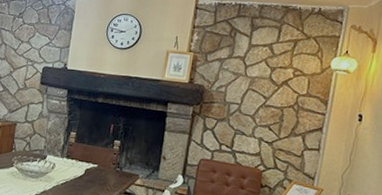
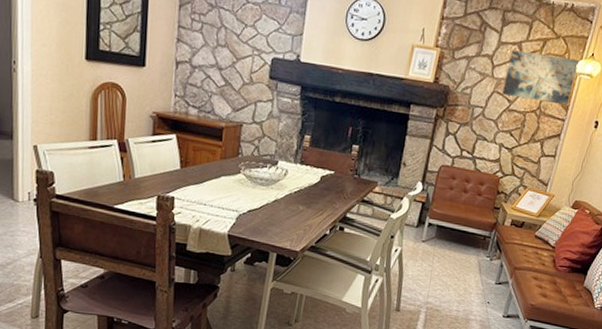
wall art: none [257,51,333,100] -> present [502,50,579,105]

